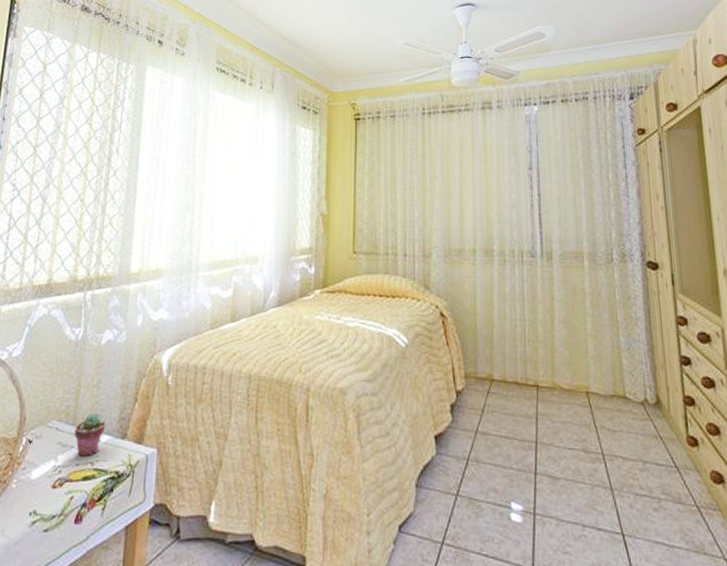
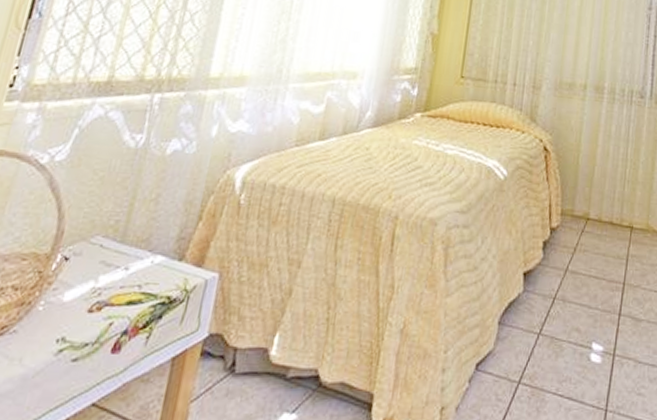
potted succulent: present [74,414,106,457] -> none [121,231,162,279]

